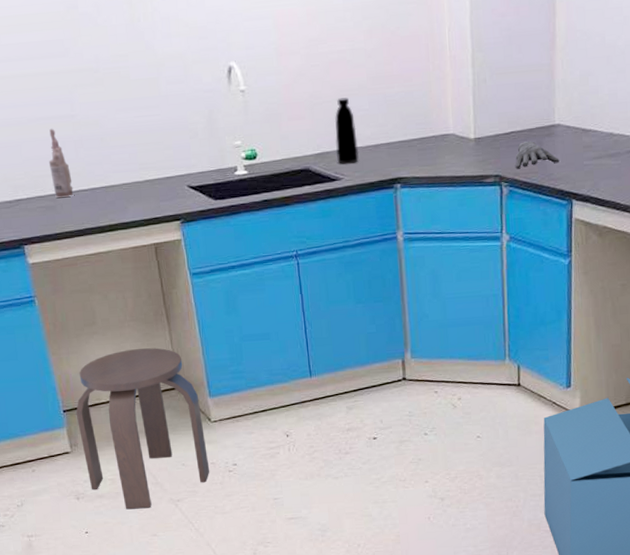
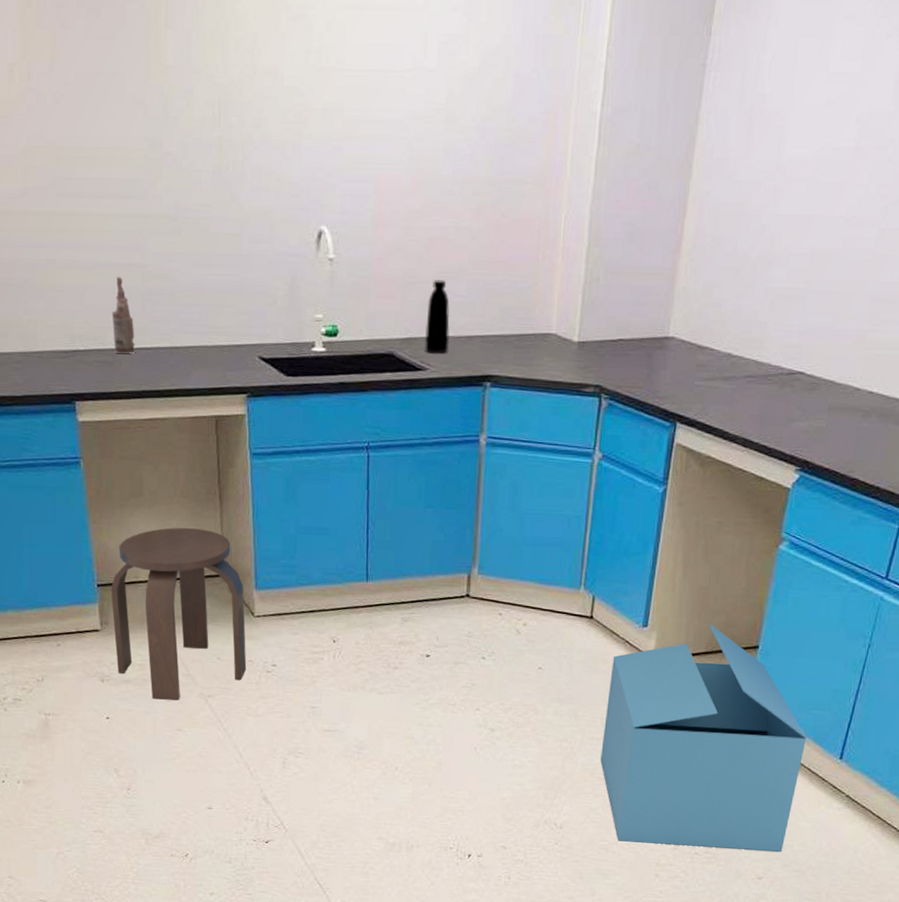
glove: present [515,141,559,169] -> none [619,352,668,381]

